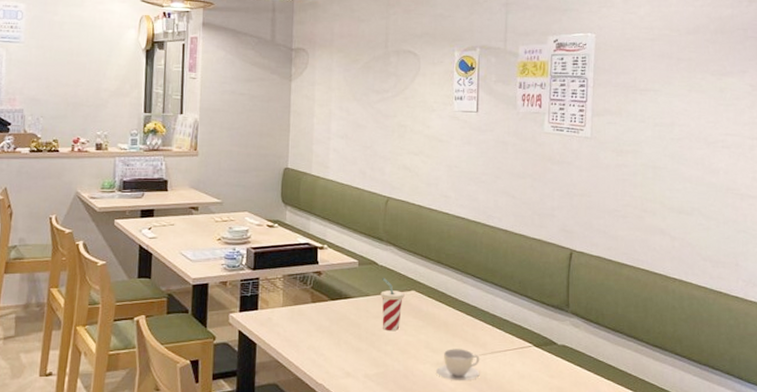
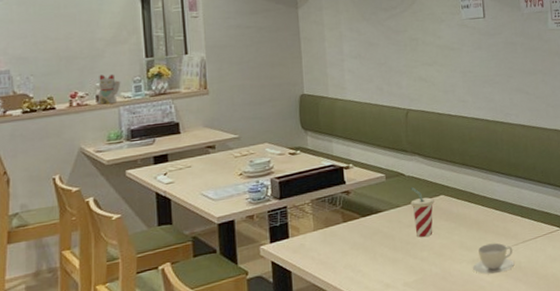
decorative figurine: none [96,124,120,154] -> present [97,73,121,106]

